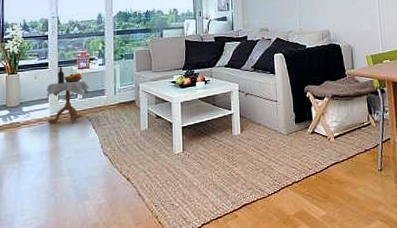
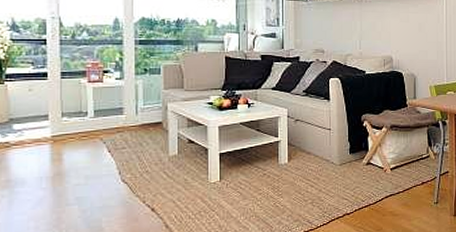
side table: present [47,67,89,124] -> none [46,79,103,145]

